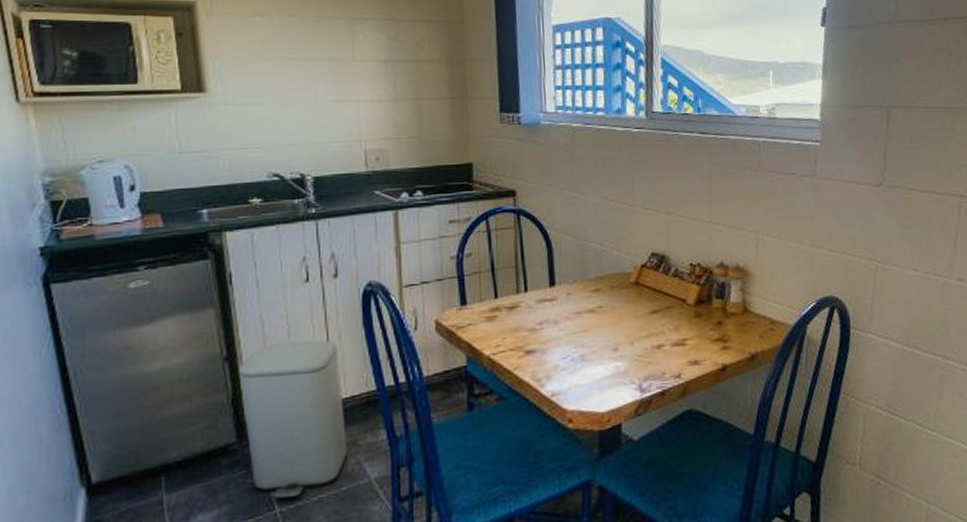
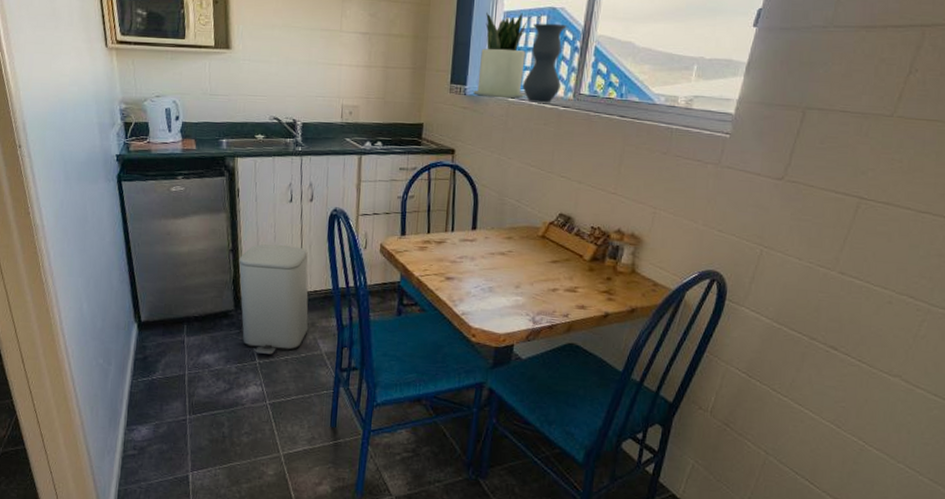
planter: none [528,26,591,125] -> present [472,12,529,99]
vase: none [585,35,630,126] -> present [522,23,567,103]

